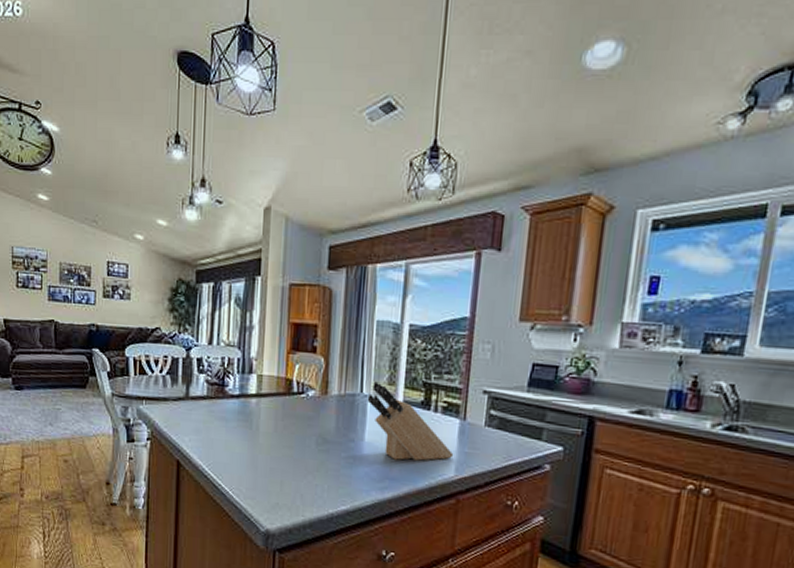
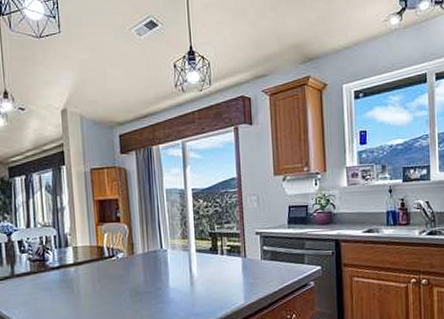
knife block: present [367,381,454,461] -> none [167,238,241,298]

